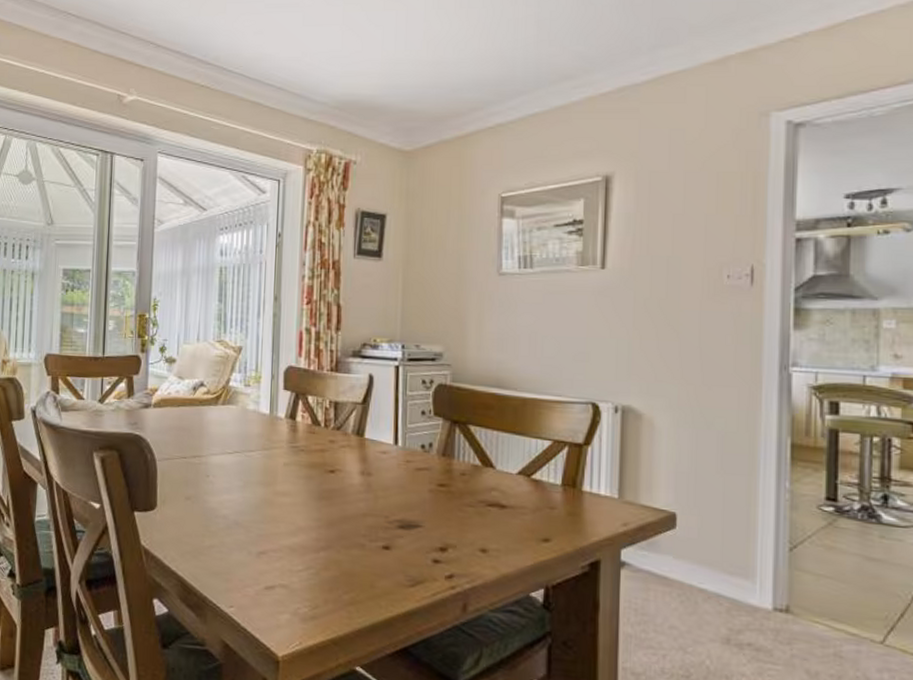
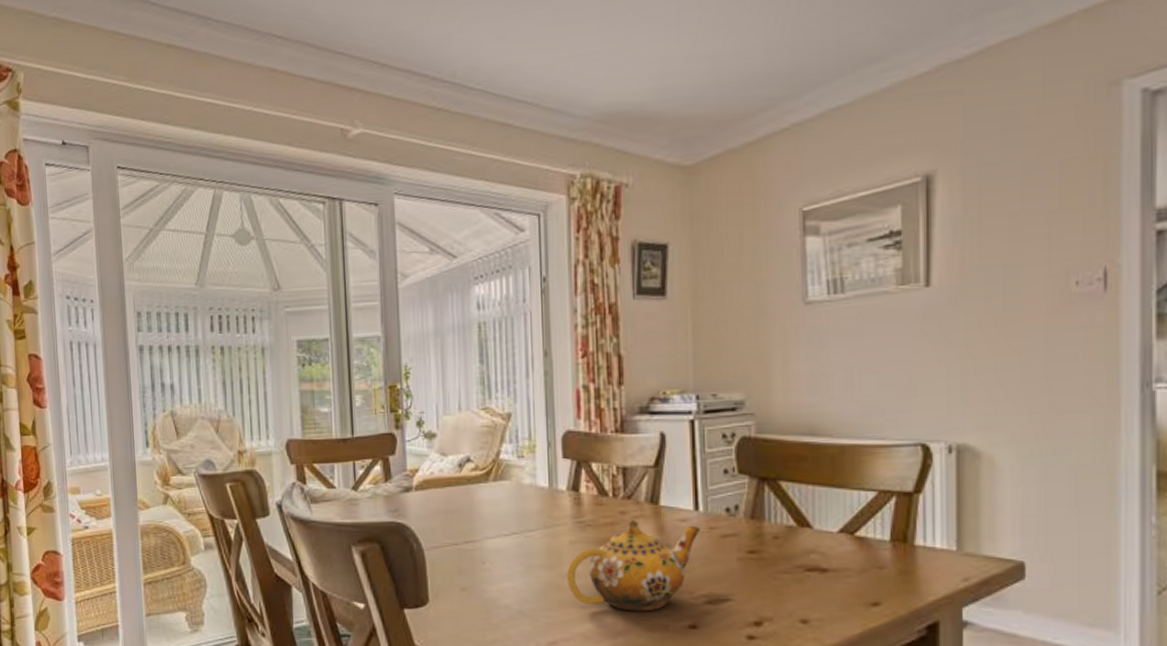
teapot: none [279,448,399,531] -> present [567,520,701,612]

